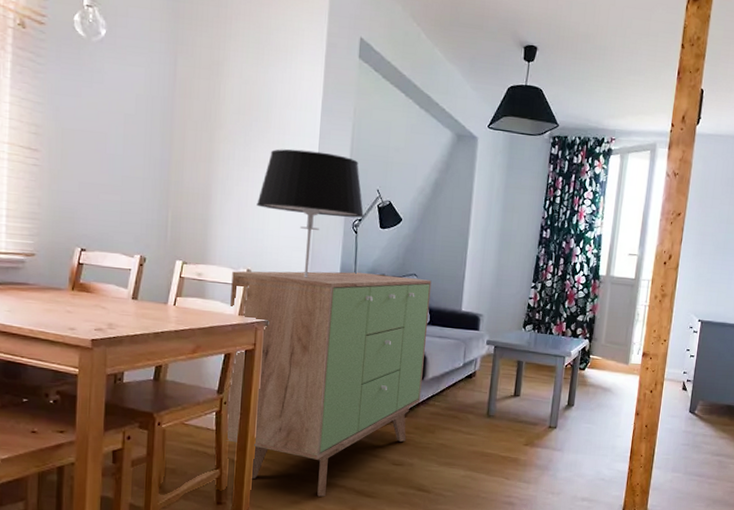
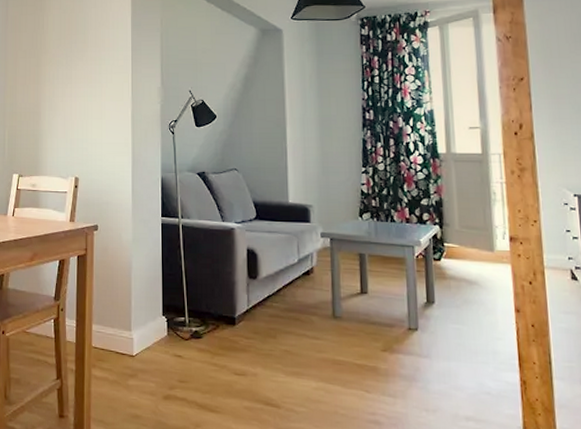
sideboard: present [225,271,432,497] -> none [62,171,256,411]
table lamp: present [256,149,365,278] -> none [80,62,180,181]

